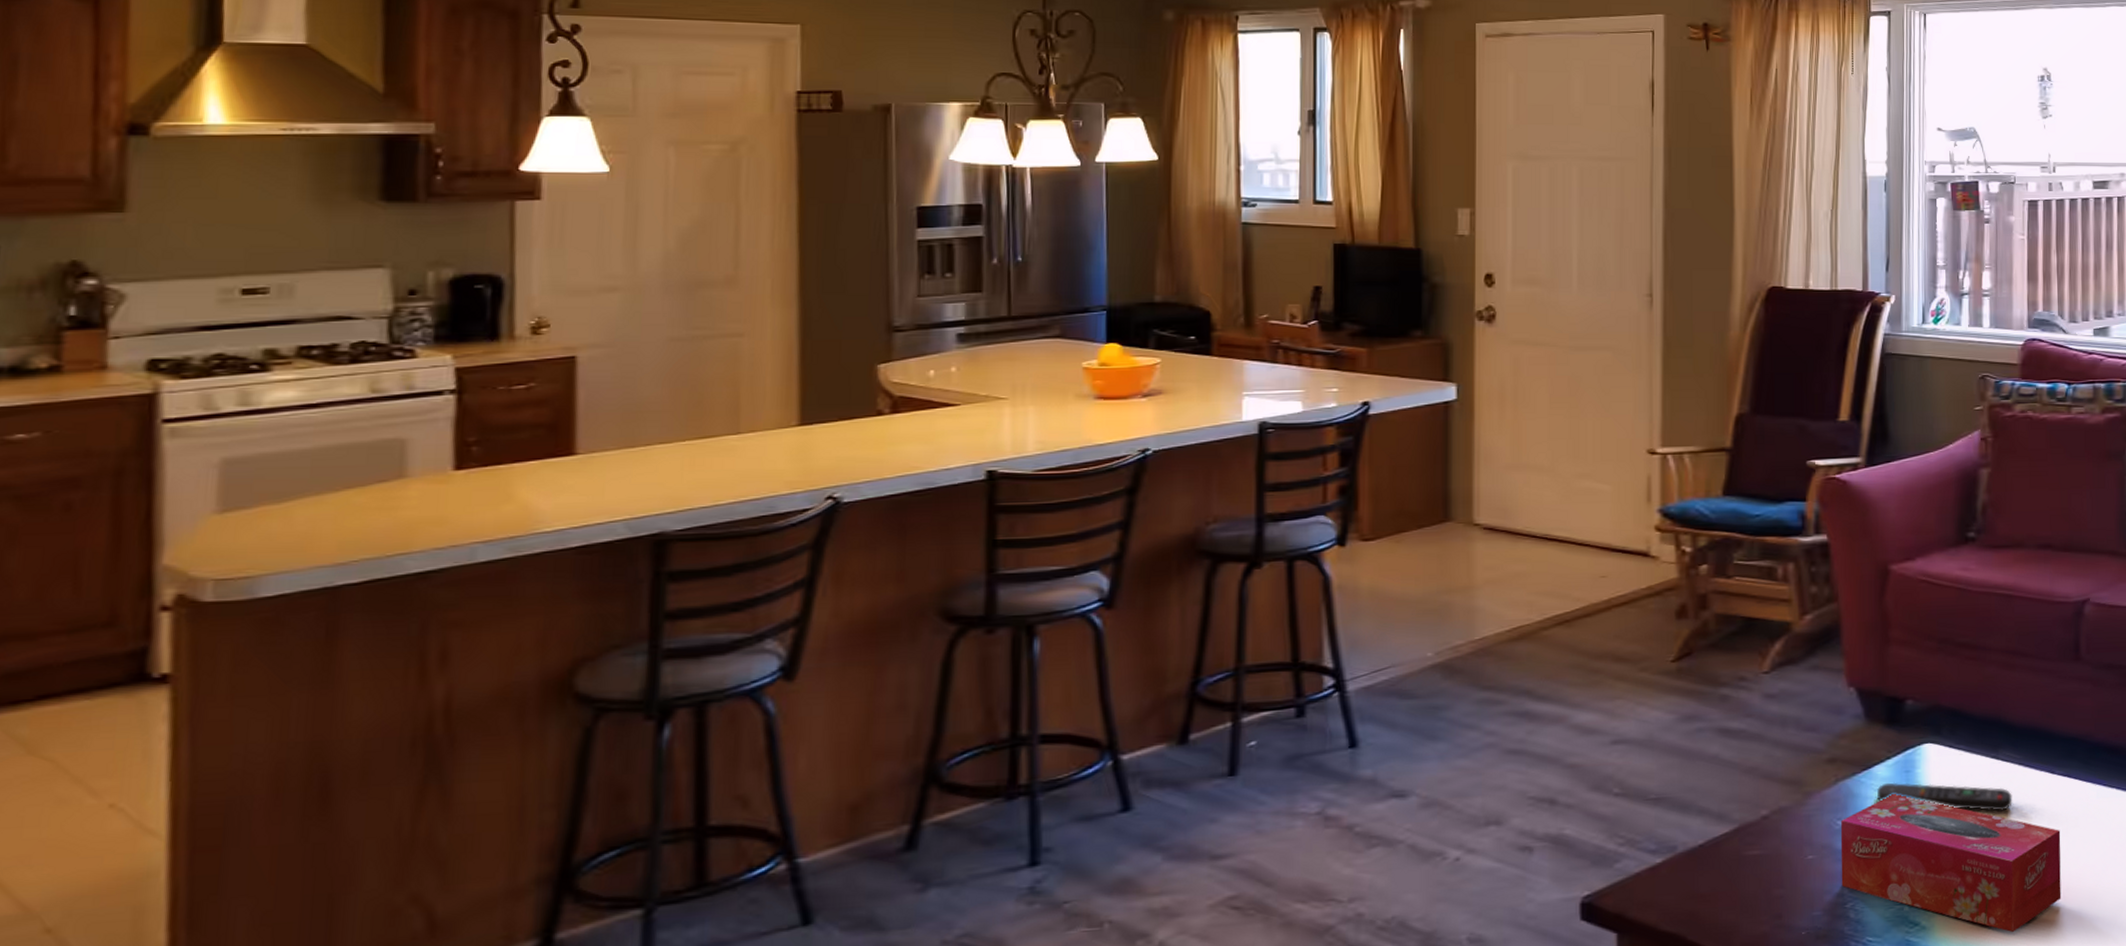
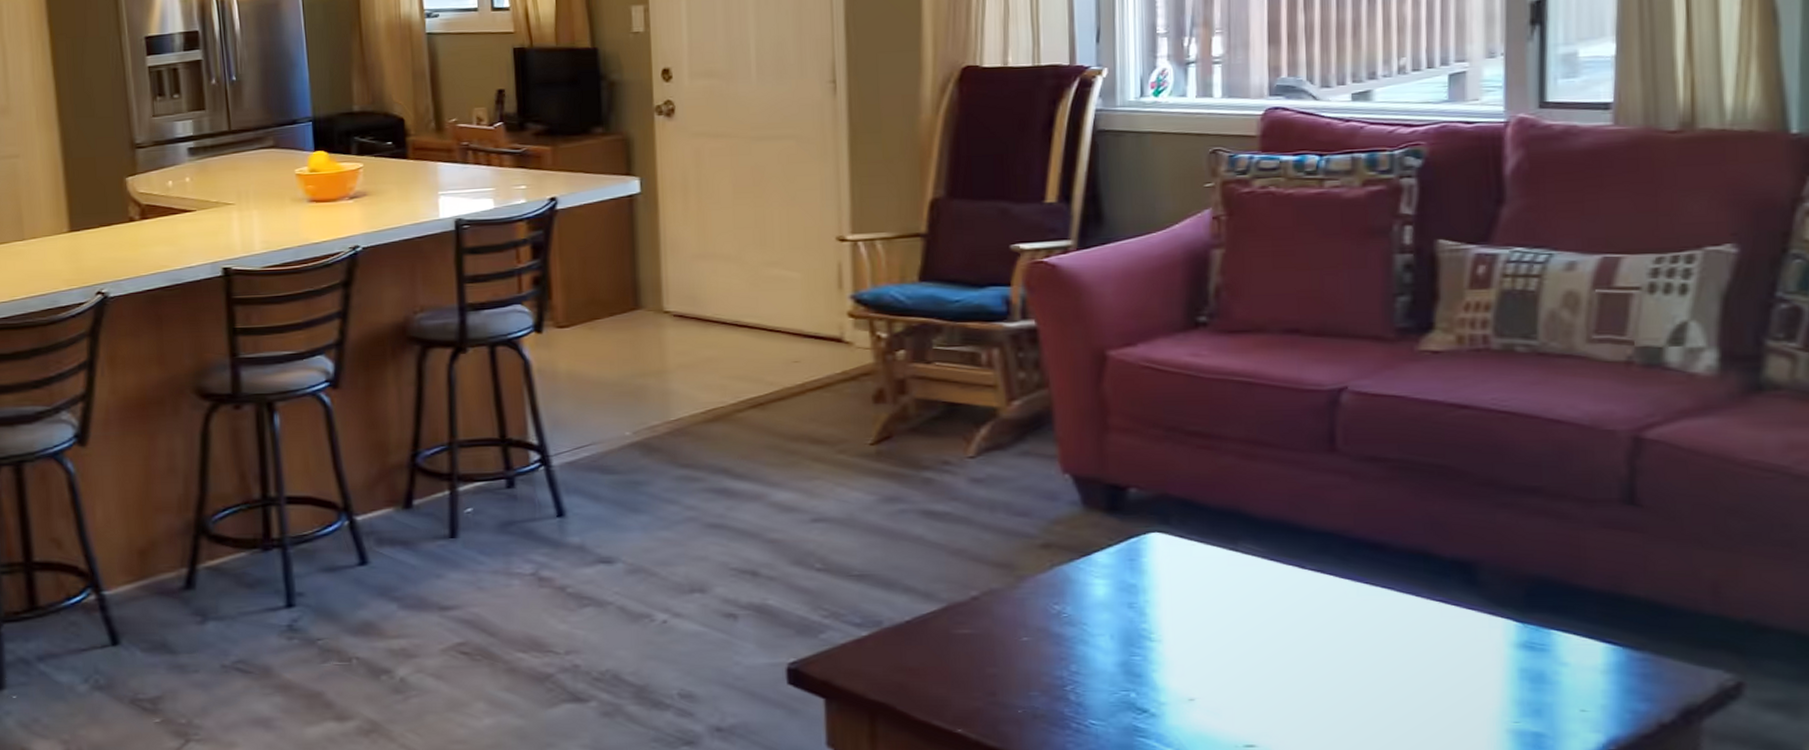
tissue box: present [1840,794,2062,933] -> none [1057,582,1314,727]
remote control: present [1877,782,2013,811] -> none [1098,570,1255,604]

